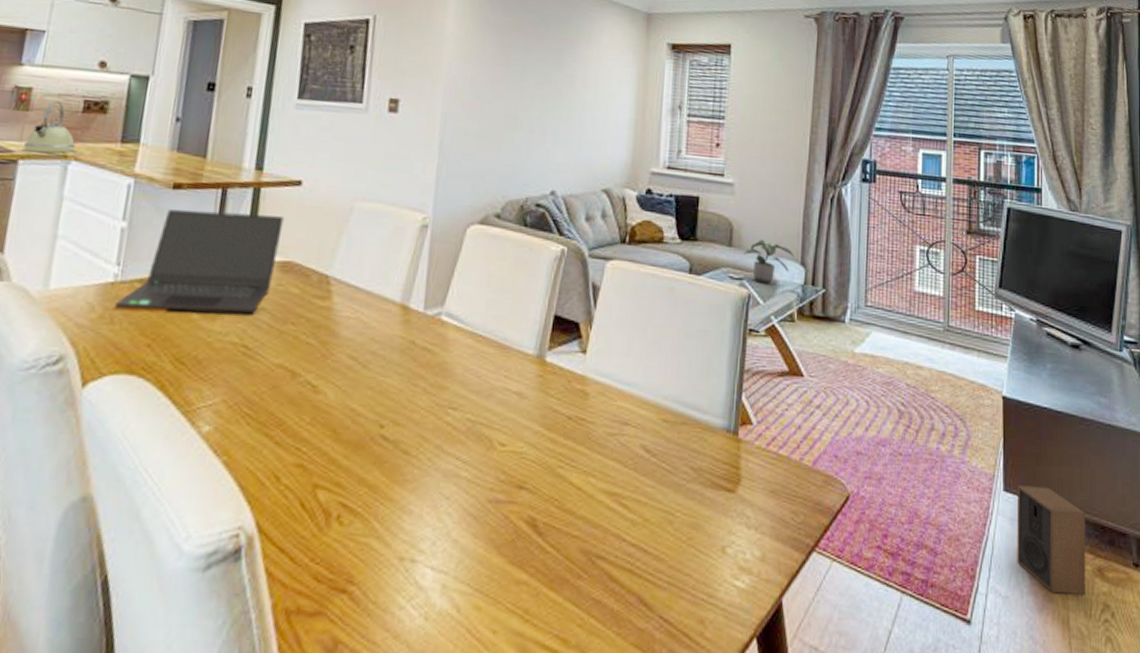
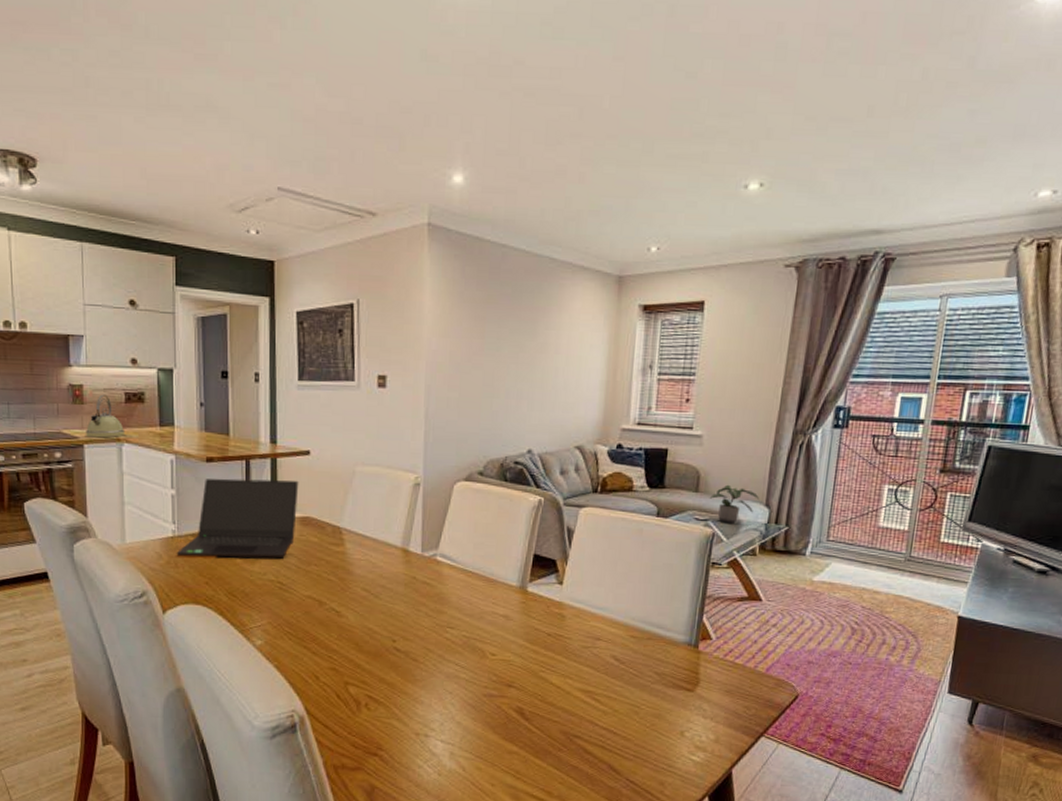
speaker: present [1017,485,1086,594] -> none [953,689,1028,775]

